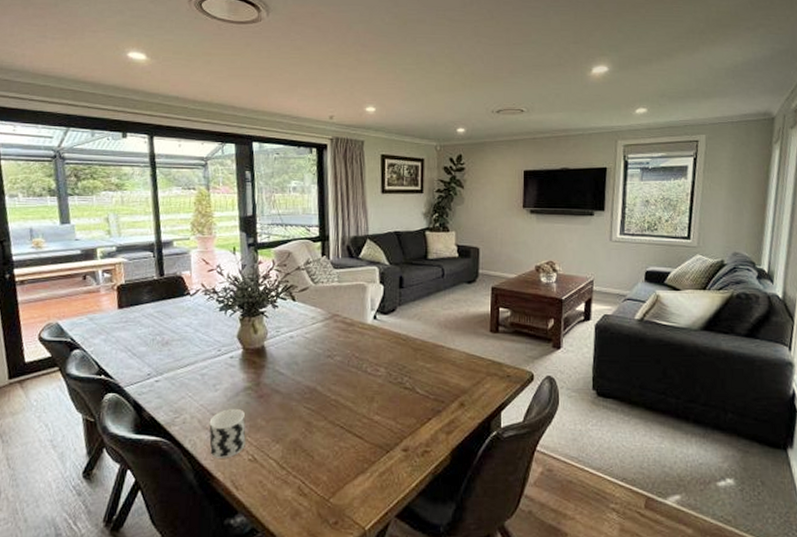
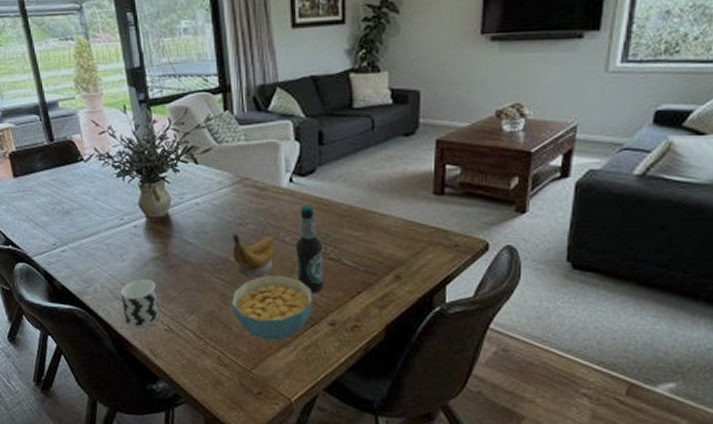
cereal bowl: none [315,404,389,467] -> present [231,275,312,340]
banana: none [320,365,359,404] -> present [233,234,276,275]
bottle: none [376,339,400,421] -> present [296,205,324,294]

